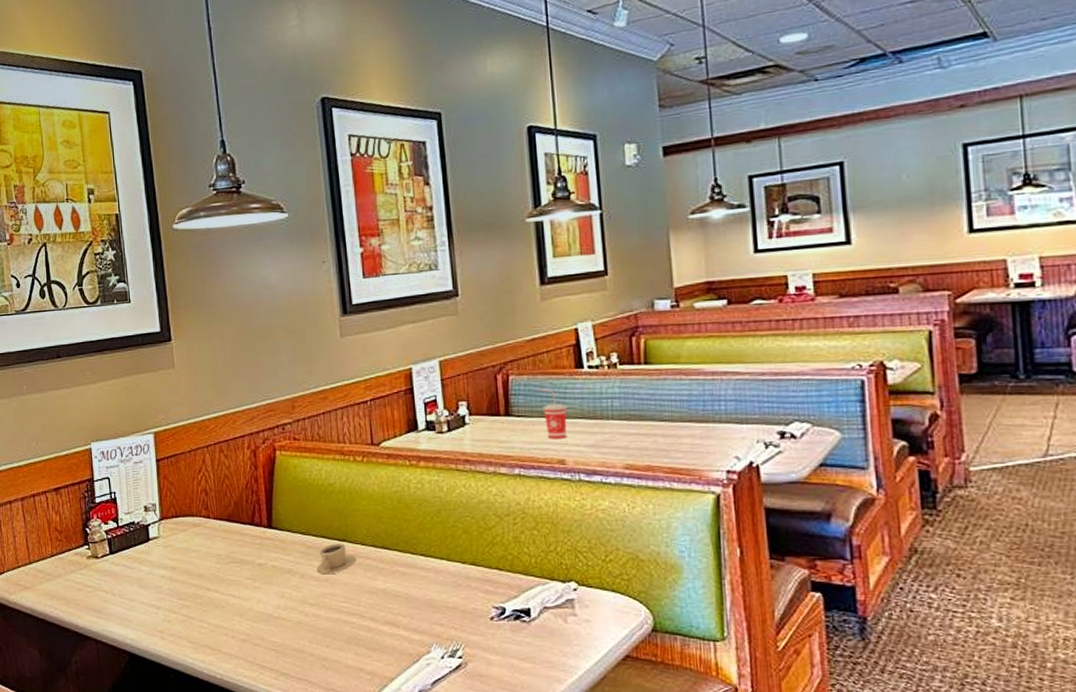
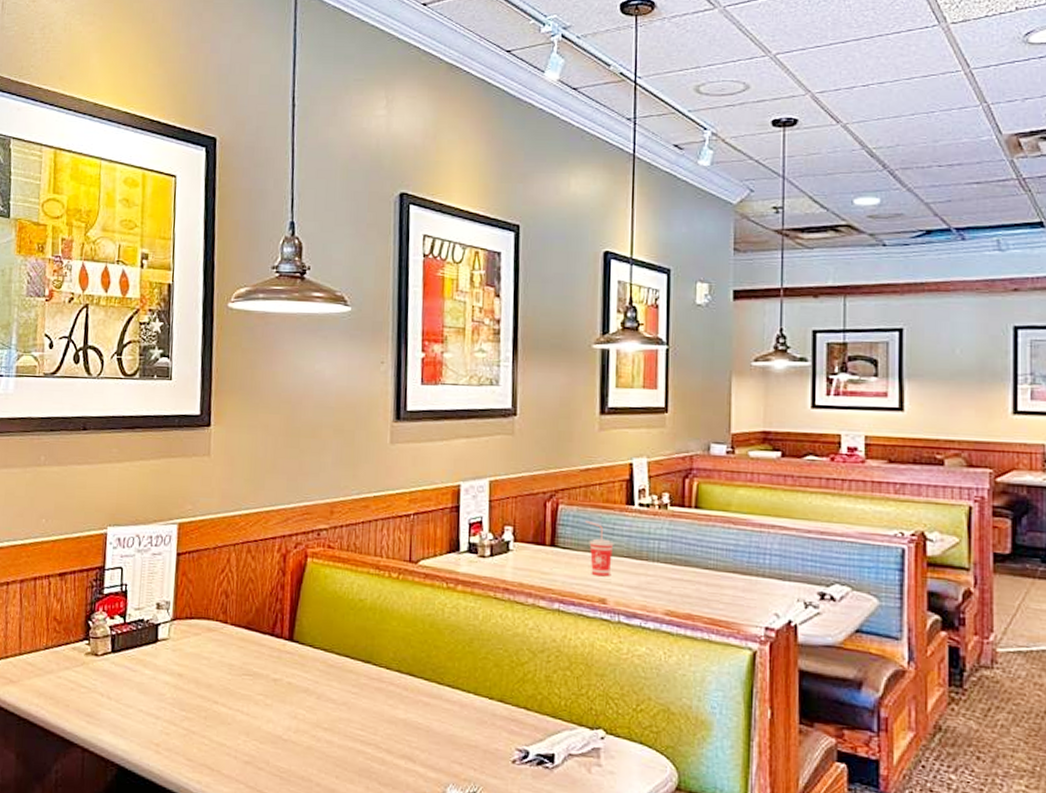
cup: present [317,543,358,575] -> none [336,664,380,698]

